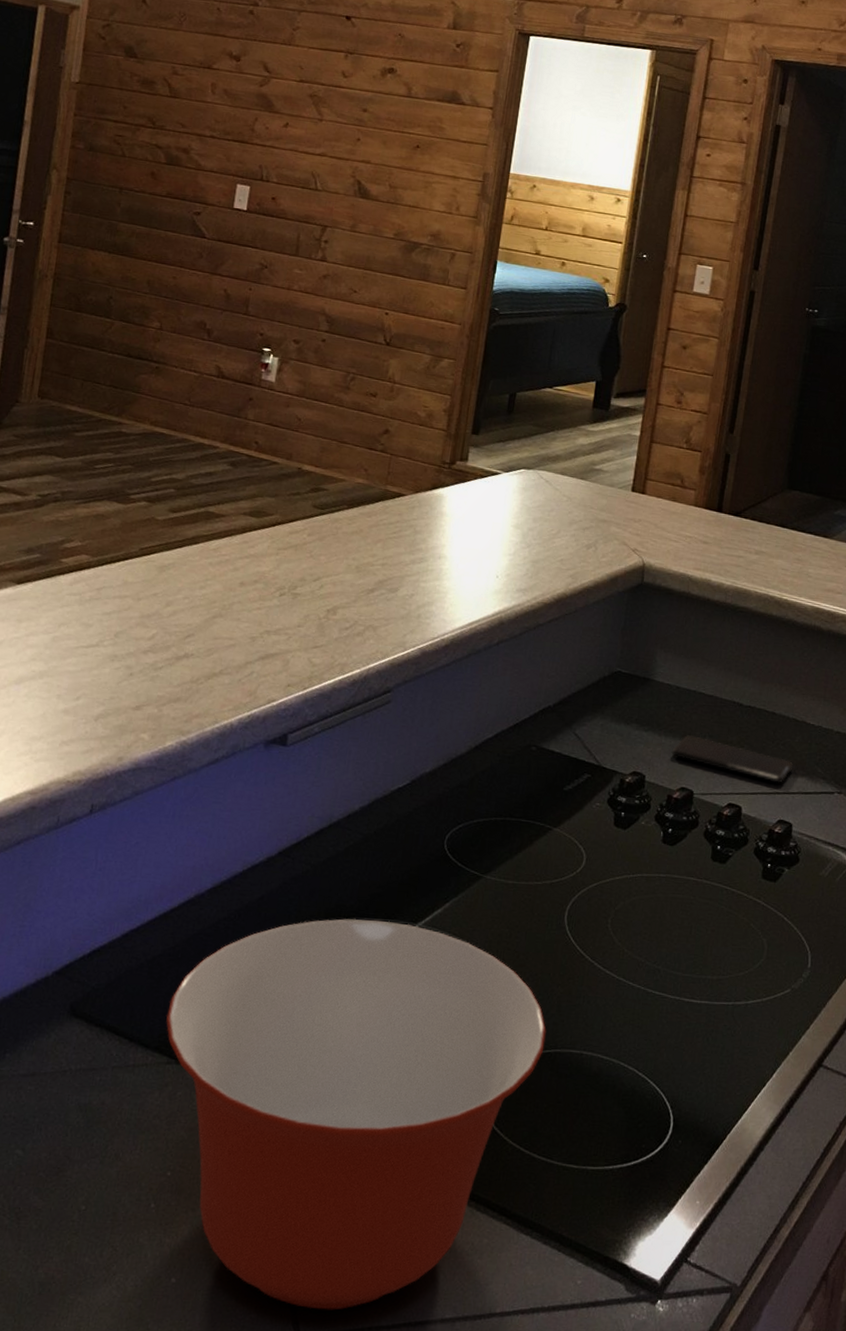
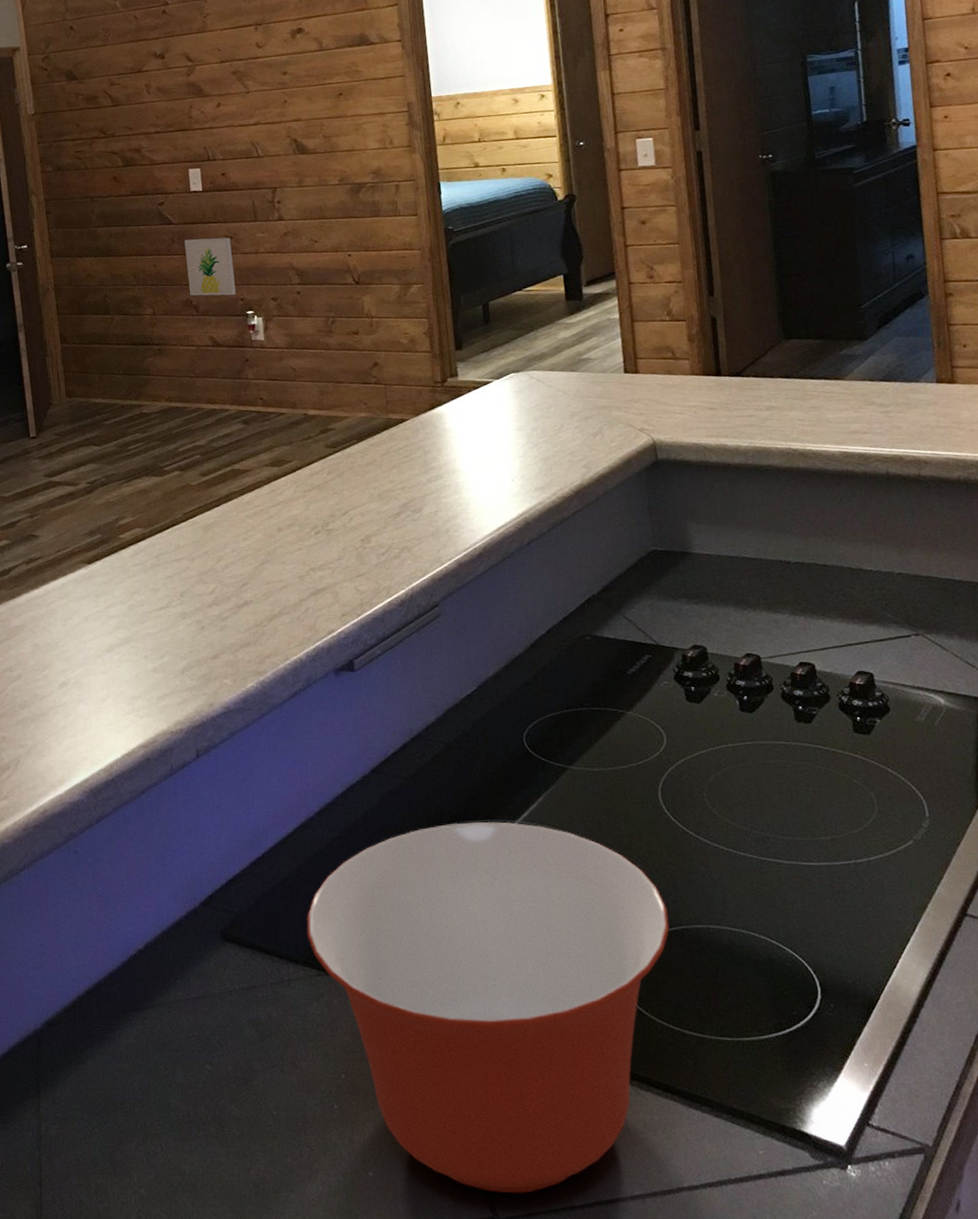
wall art: none [205,257,265,328] -> present [184,237,236,296]
smartphone: present [671,735,794,784] -> none [727,601,860,636]

